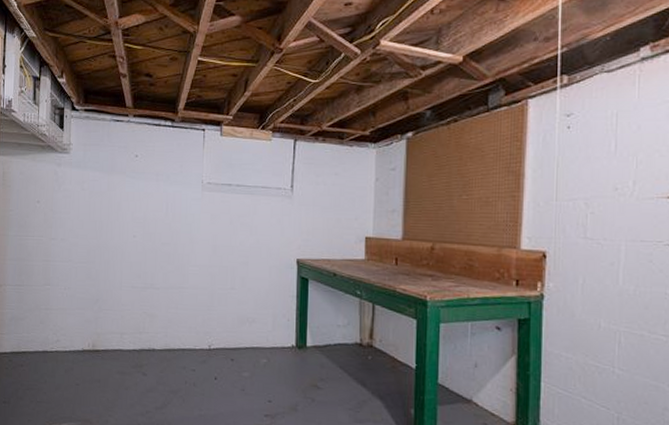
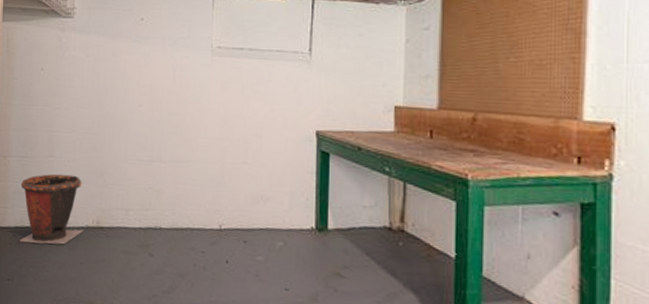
waste bin: none [16,301,80,368] -> present [19,174,84,245]

